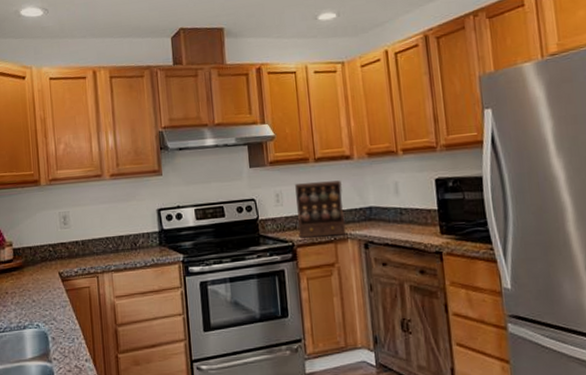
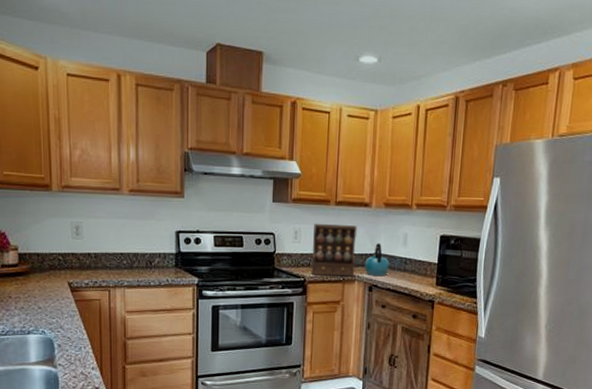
kettle: none [355,196,385,232] -> present [364,243,390,277]

